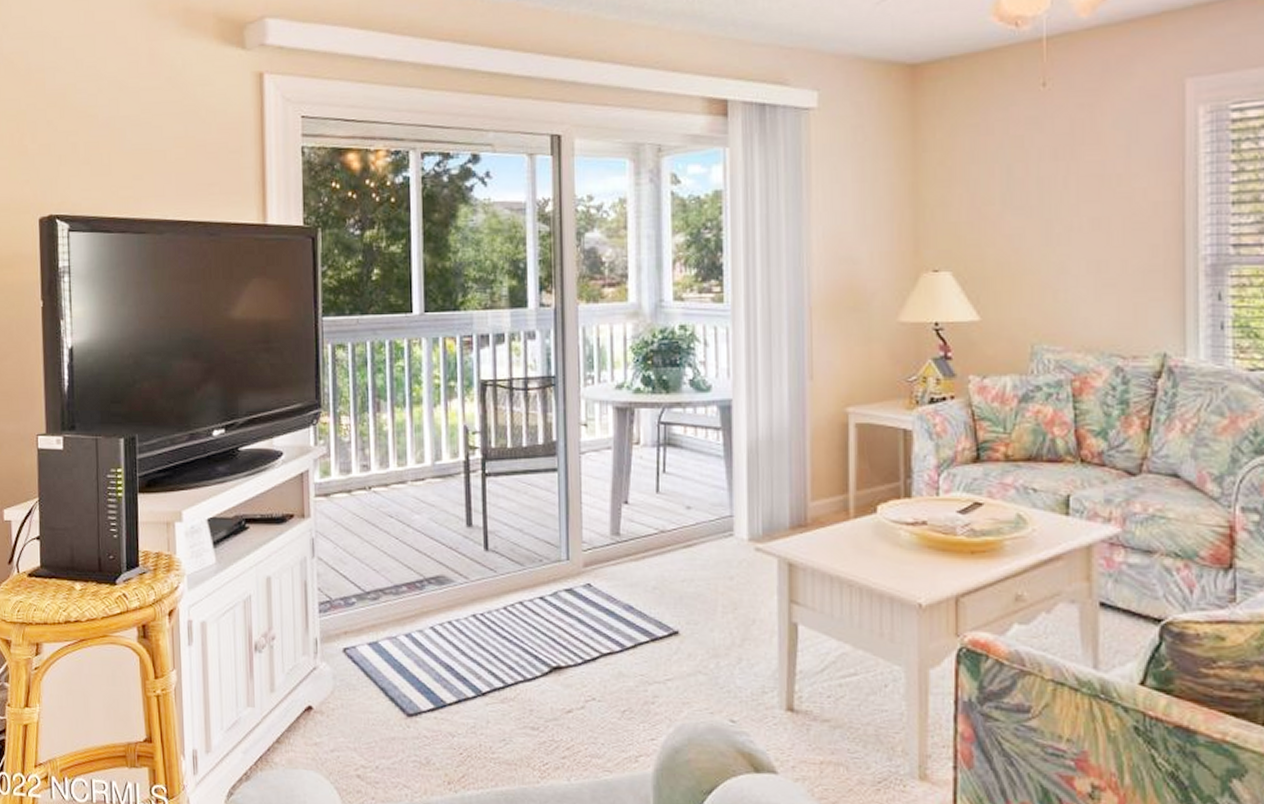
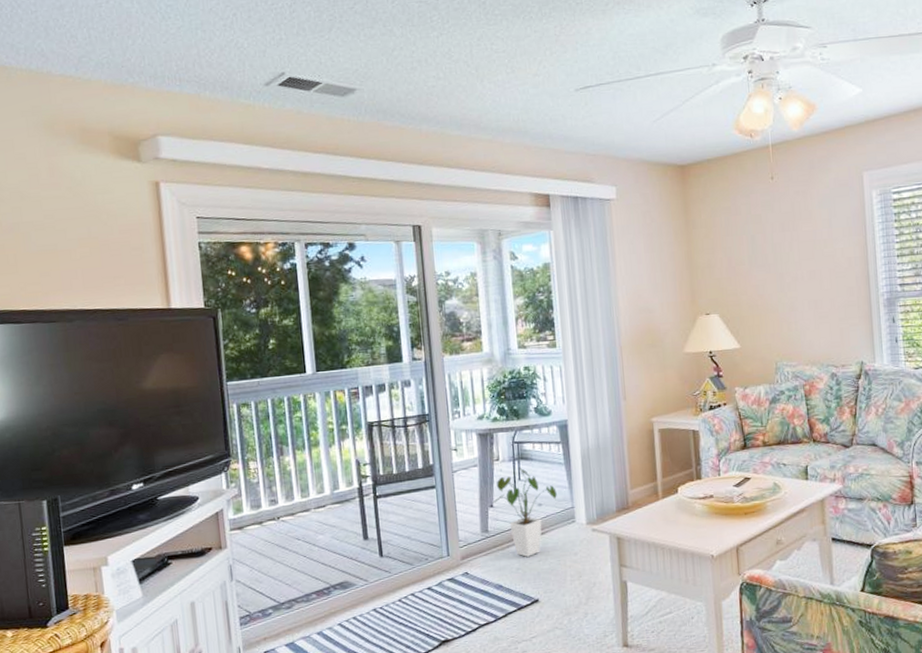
house plant: none [627,456,712,574] -> present [492,467,557,557]

